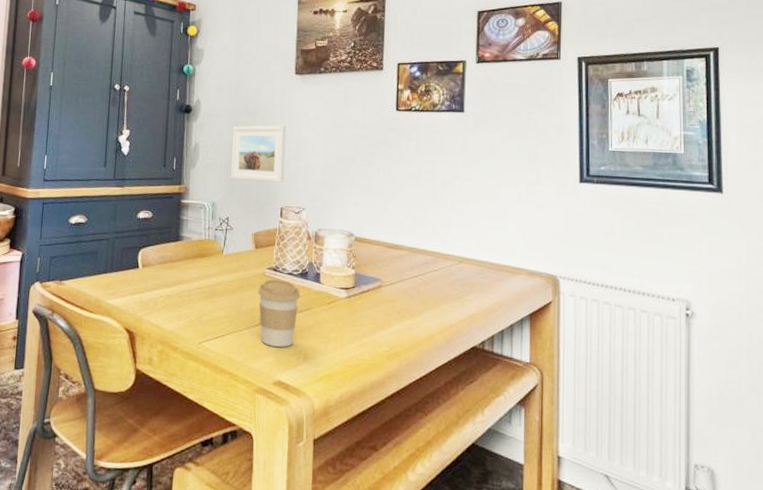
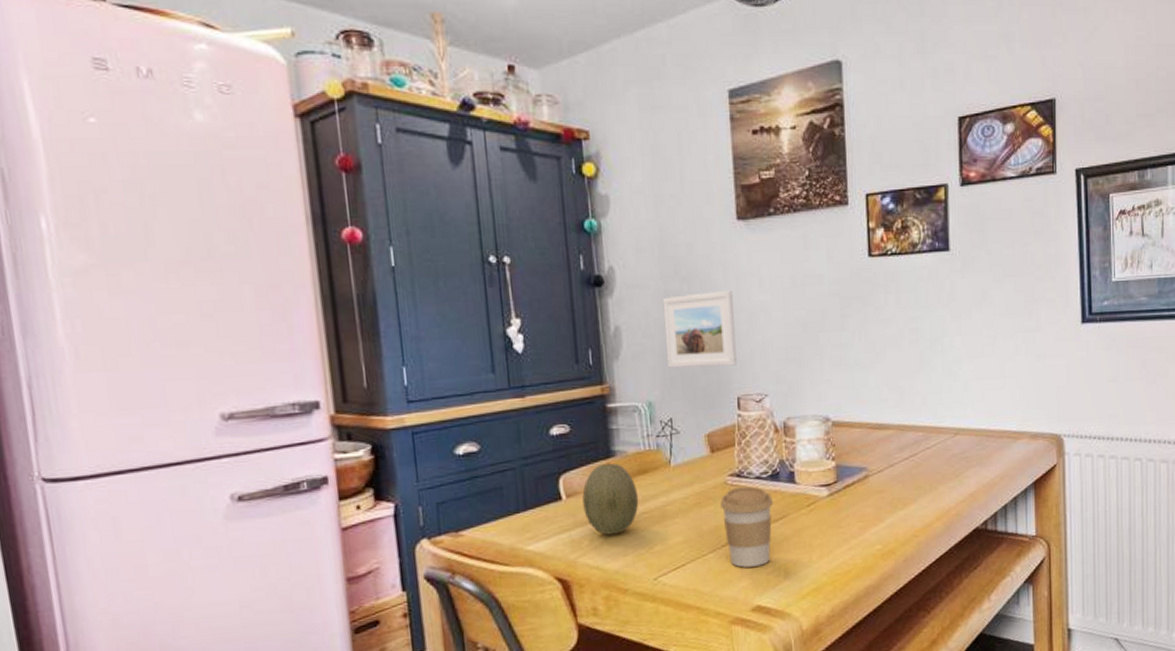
fruit: none [153,245,196,302] -> present [582,463,639,535]

